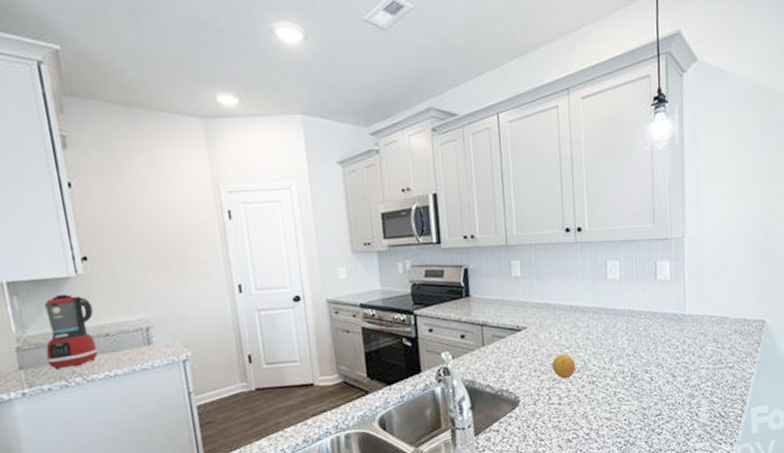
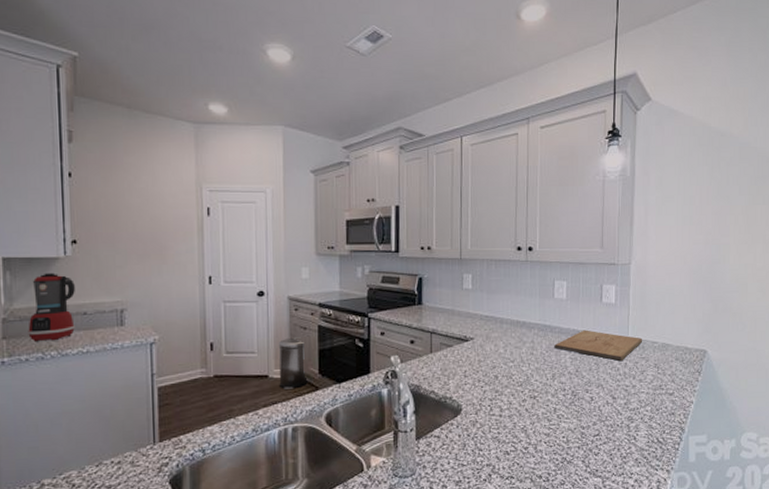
pedal bin: none [321,341,357,397] -> present [278,337,308,389]
fruit: present [551,353,576,379] -> none [495,366,519,392]
cutting board: none [609,309,701,339] -> present [553,330,643,362]

